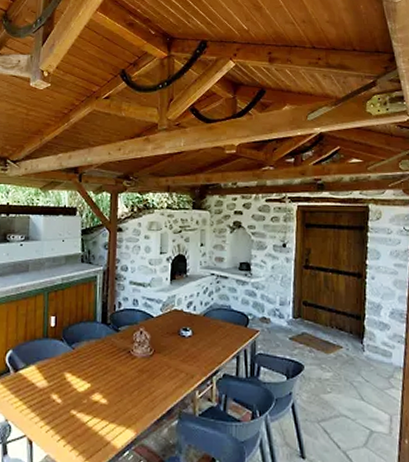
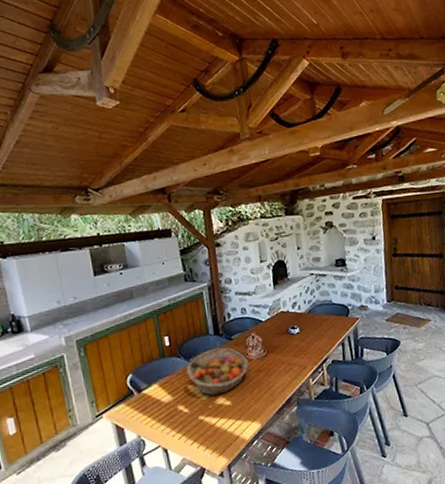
fruit basket: none [67,337,133,390] -> present [186,347,249,396]

